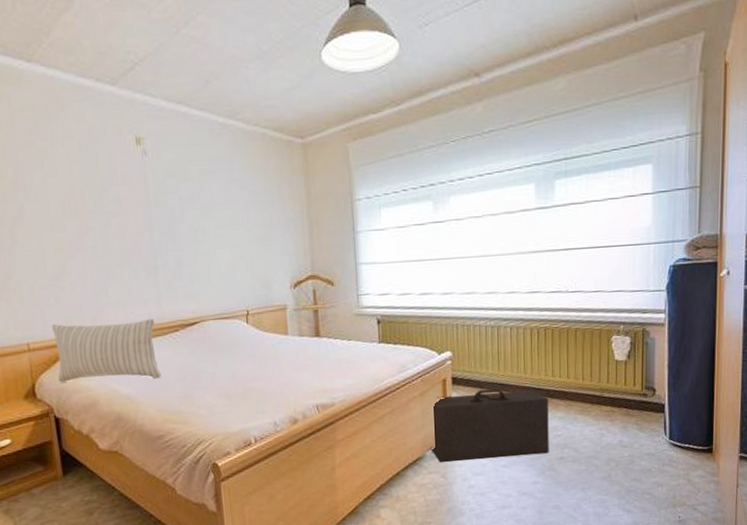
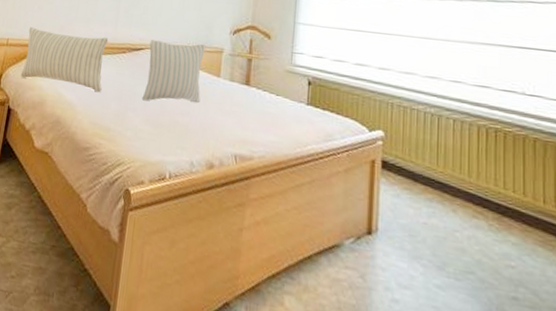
pillow: none [204,304,272,376] -> present [142,40,206,103]
suitcase: present [430,388,549,462] -> none [350,178,498,287]

